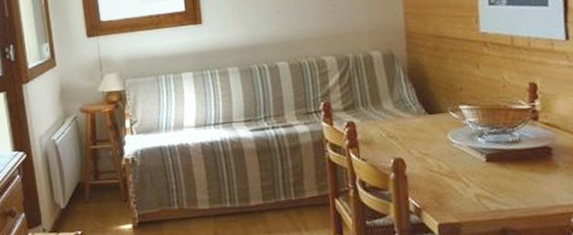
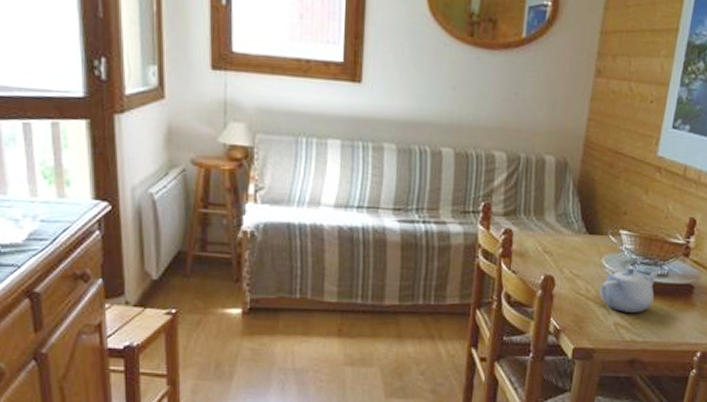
teapot: none [451,138,512,183] -> present [599,267,659,313]

